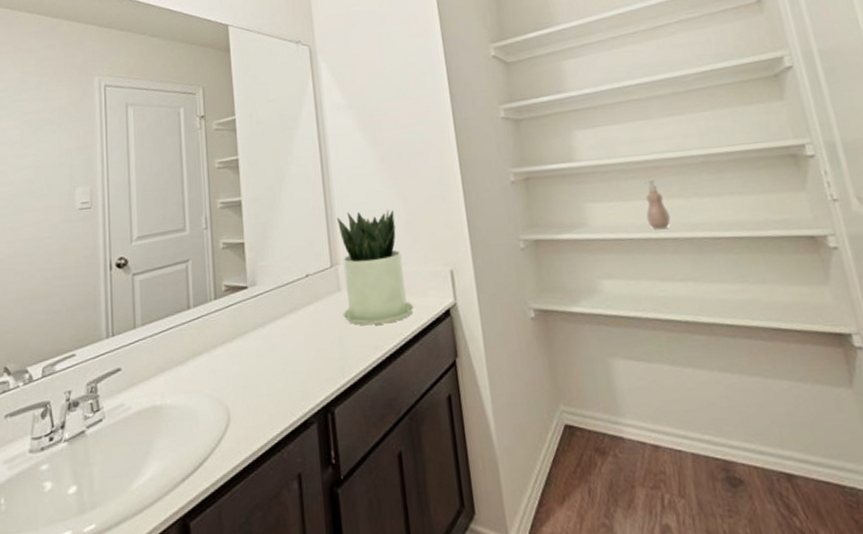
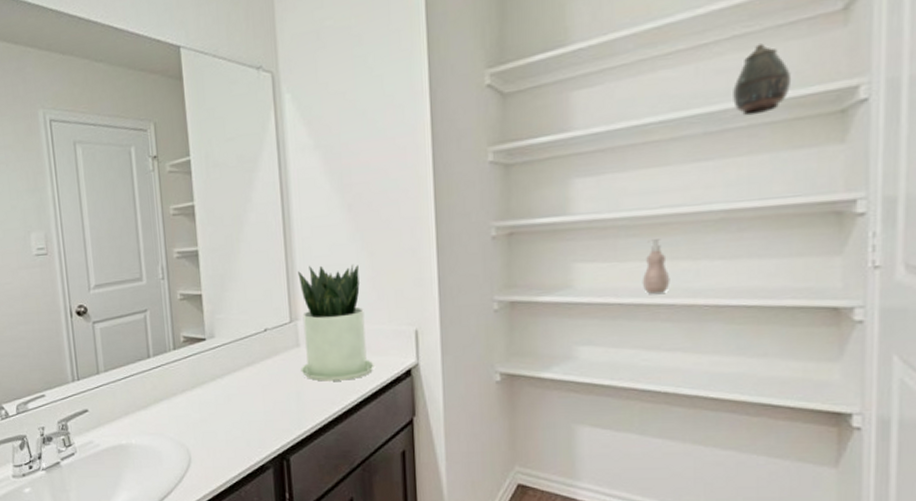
decorative jar: none [688,26,732,80] -> present [733,44,792,116]

